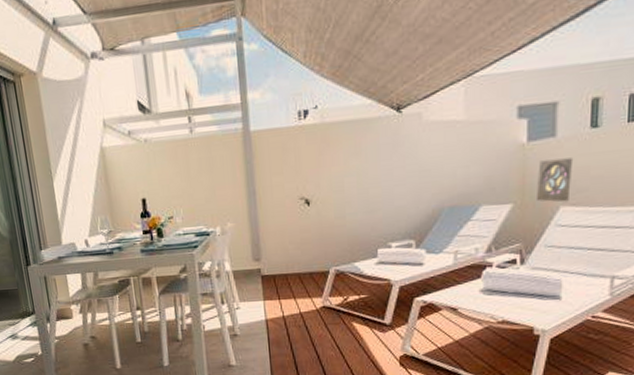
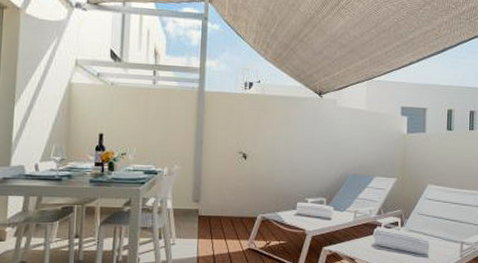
wall ornament: present [535,158,574,202] -> none [412,148,437,182]

